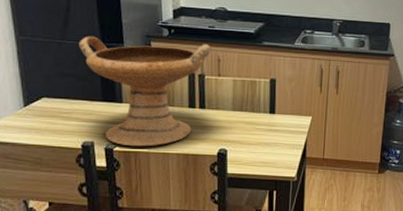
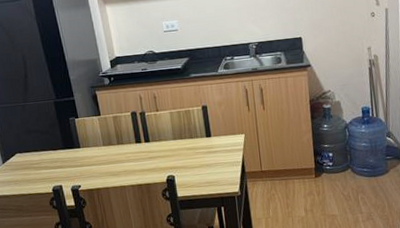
decorative bowl: present [78,36,212,147] -> none [38,85,147,185]

